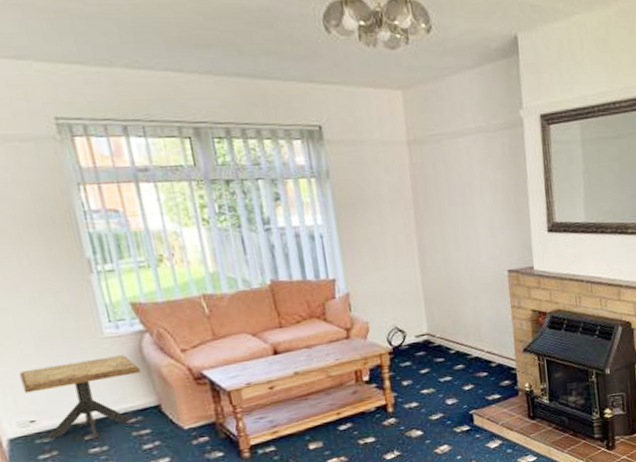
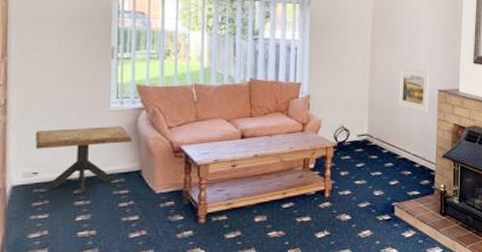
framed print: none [456,245,499,300] -> present [398,66,430,113]

